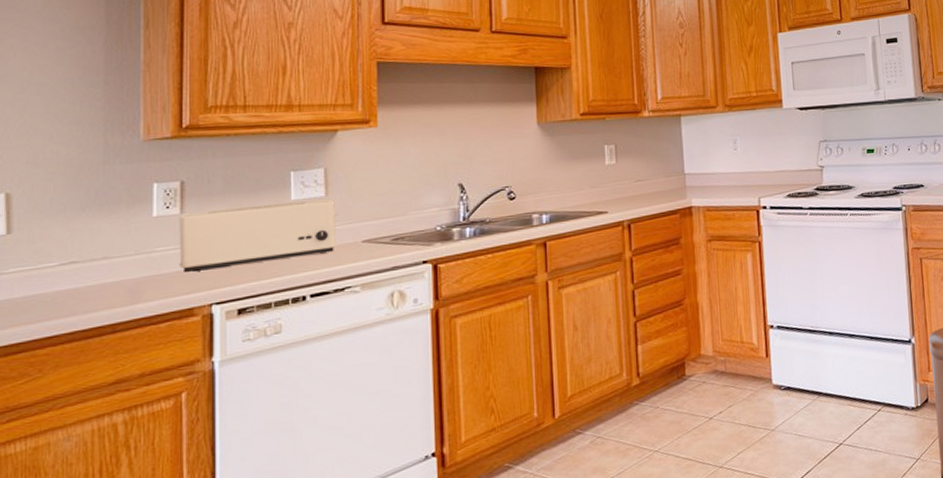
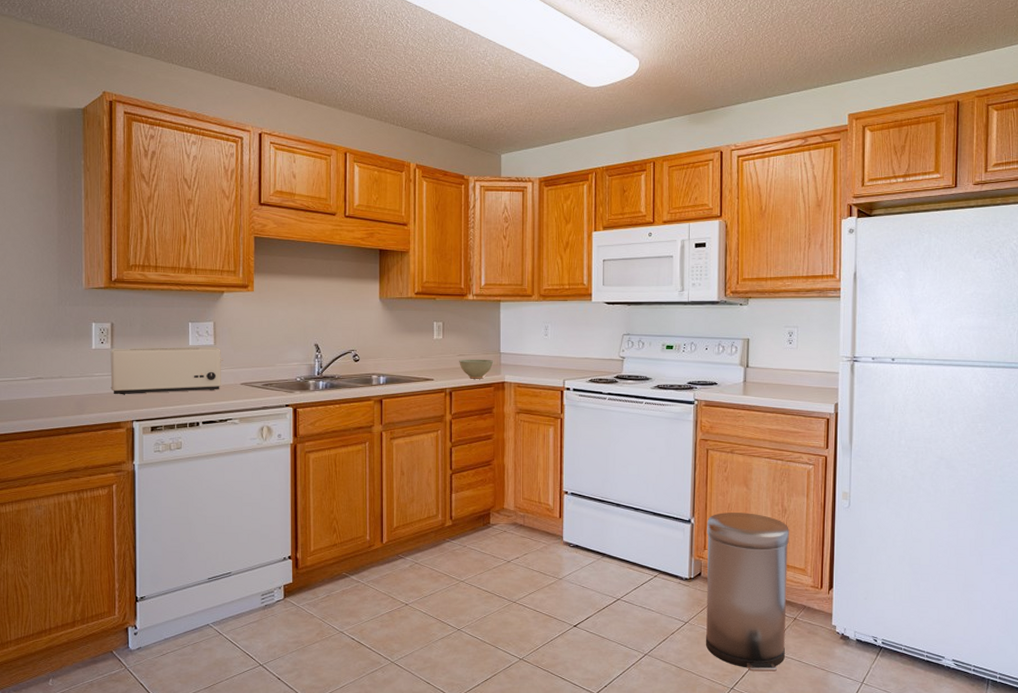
bowl: none [637,182,678,207] -> present [459,359,494,379]

